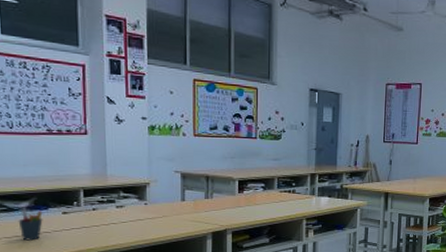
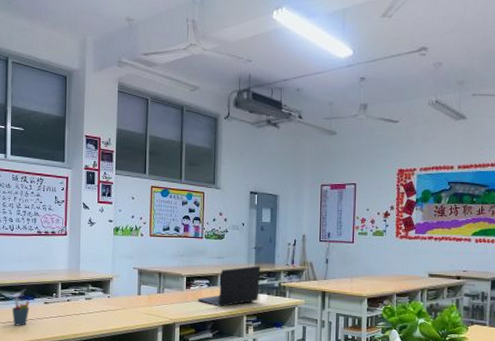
laptop: none [252,167,322,211] -> present [198,265,261,307]

